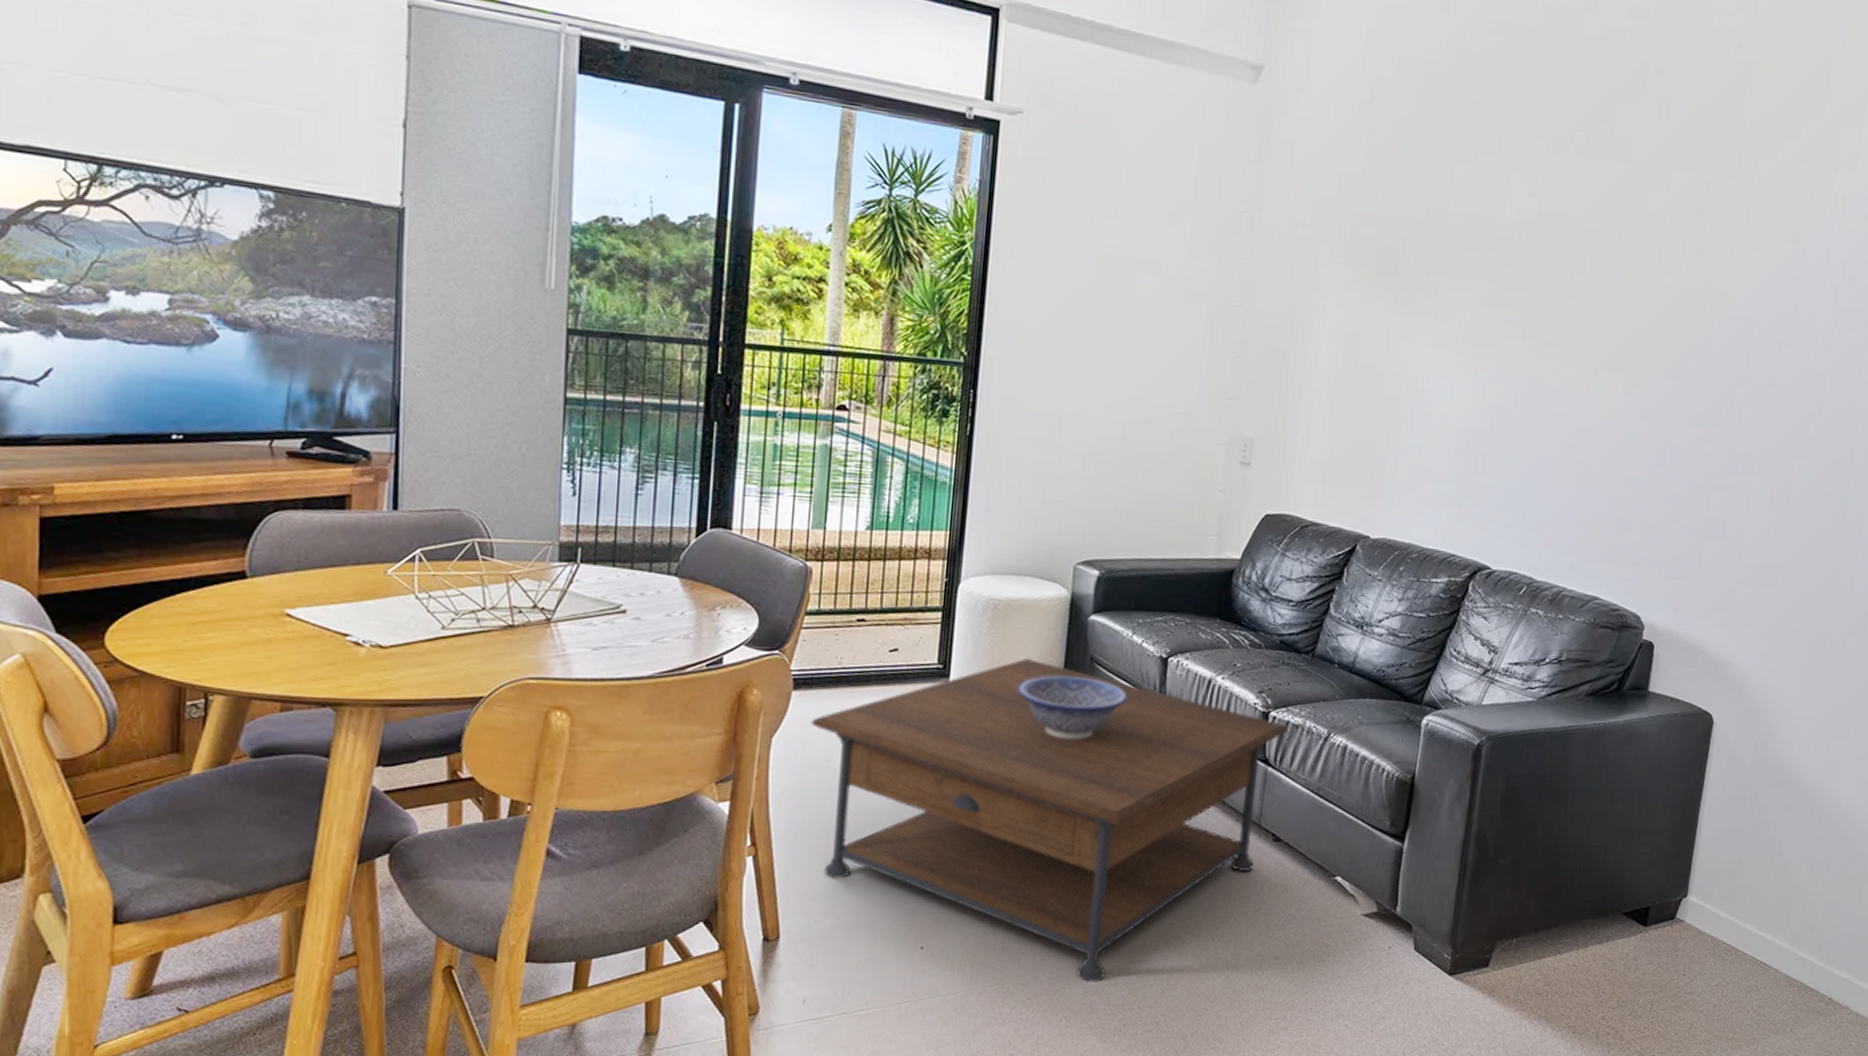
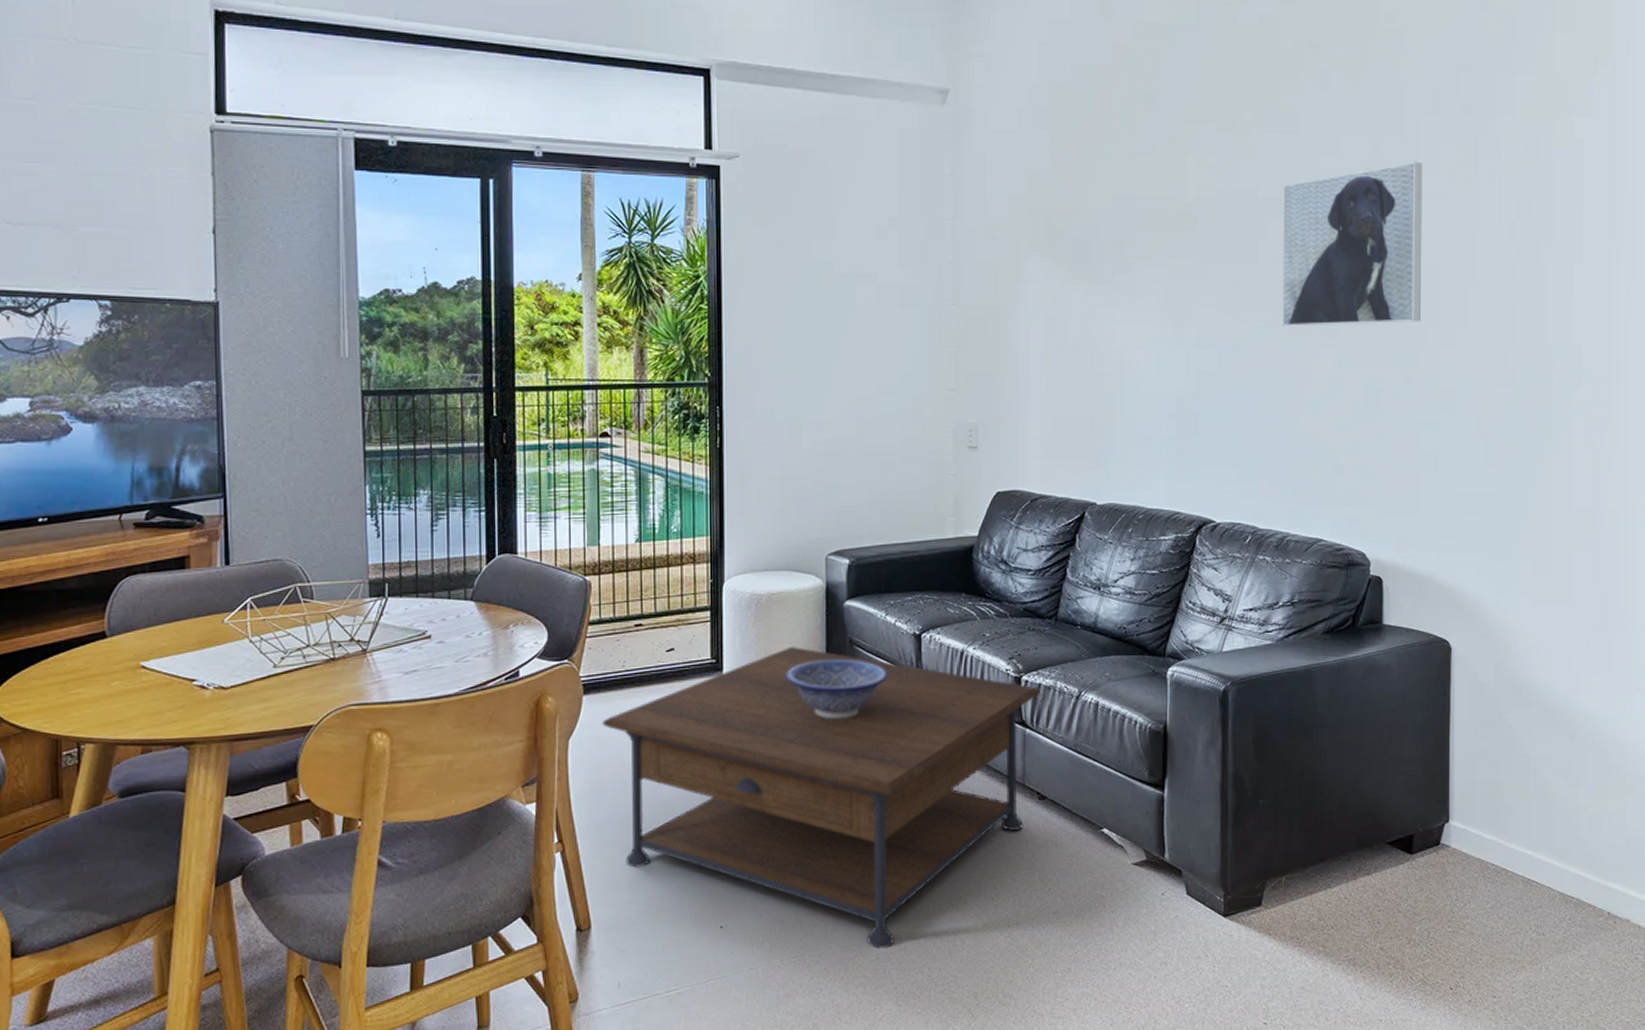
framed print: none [1587,208,1754,380] -> present [1282,162,1422,327]

